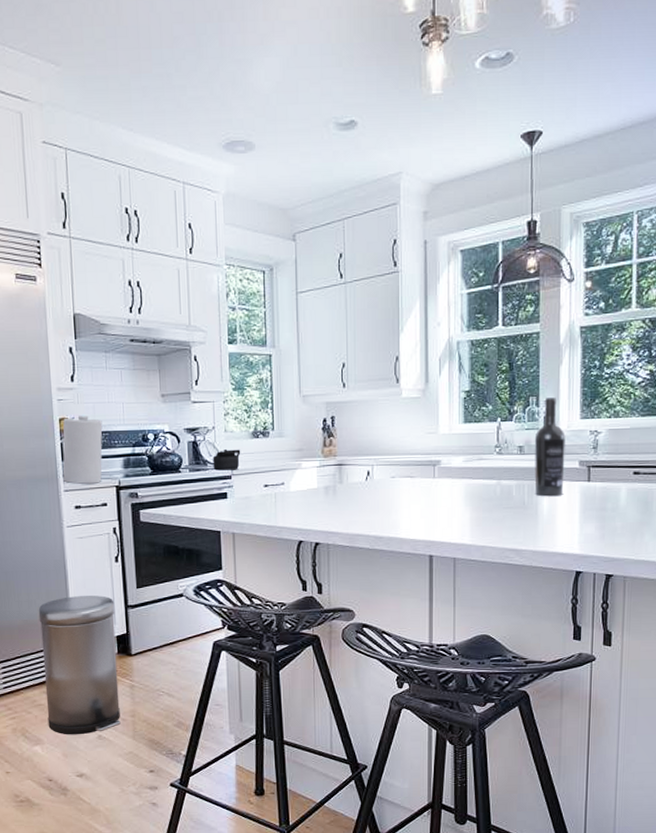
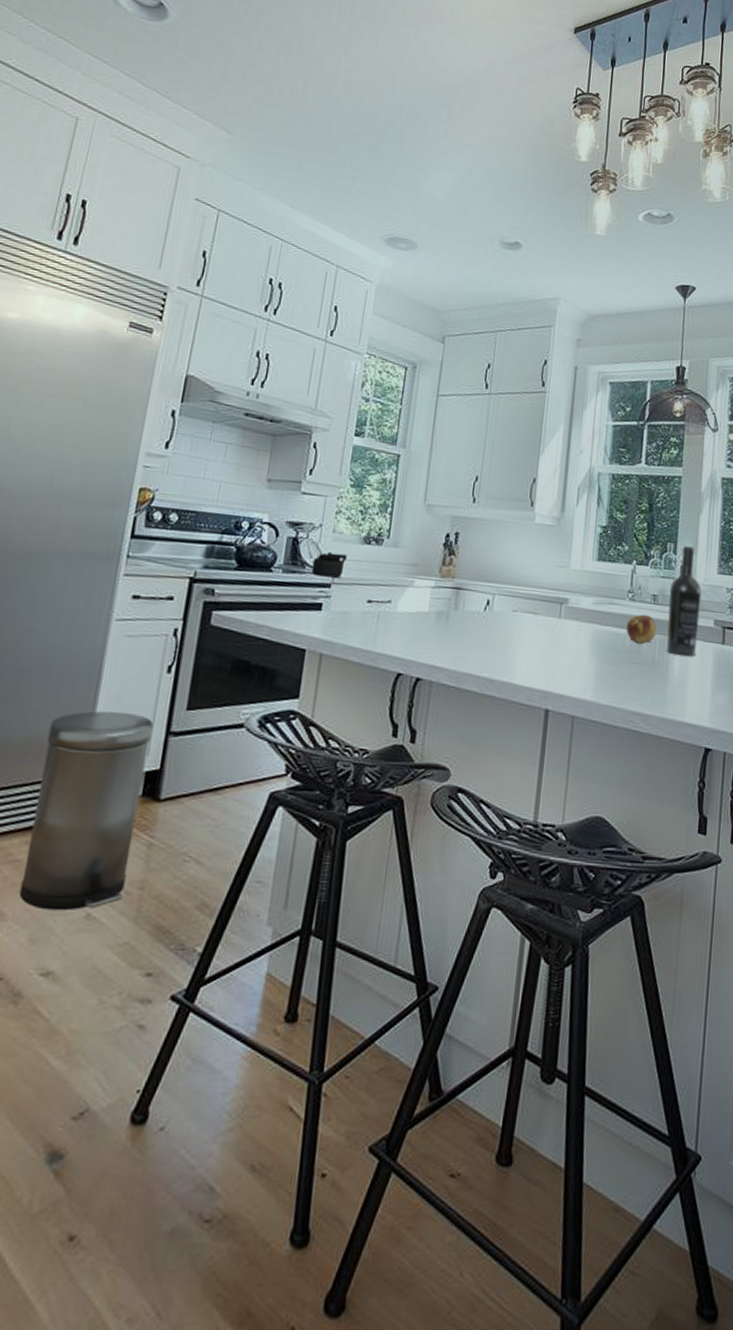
paper towel holder: present [62,416,103,485] -> none [126,488,191,572]
fruit: none [496,464,525,492] -> present [626,614,658,645]

